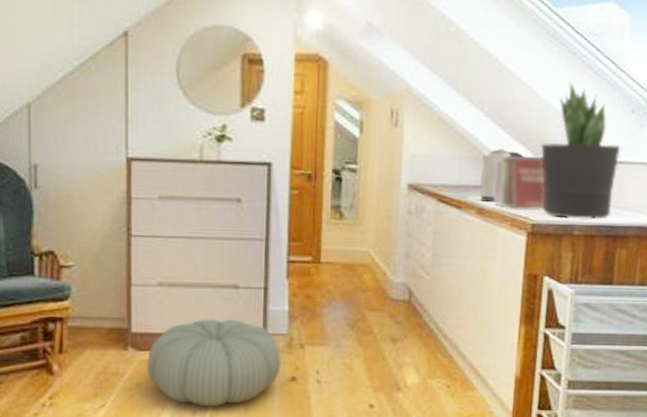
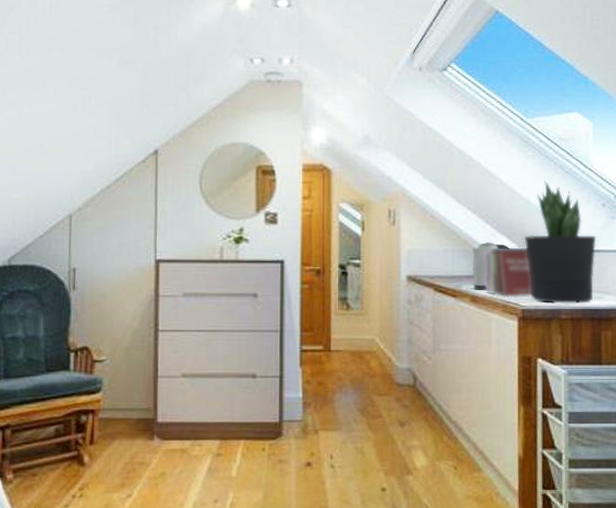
pouf: present [146,319,282,406] -> none [170,407,298,493]

